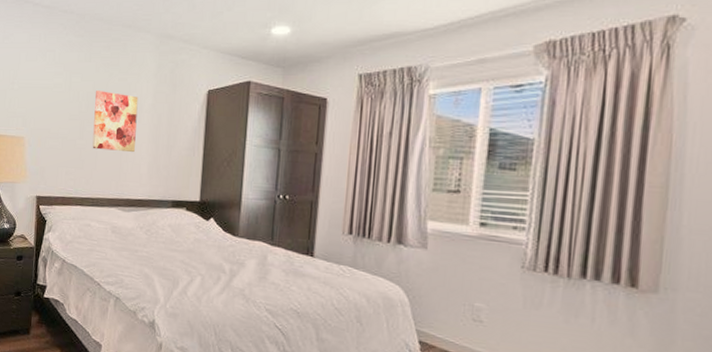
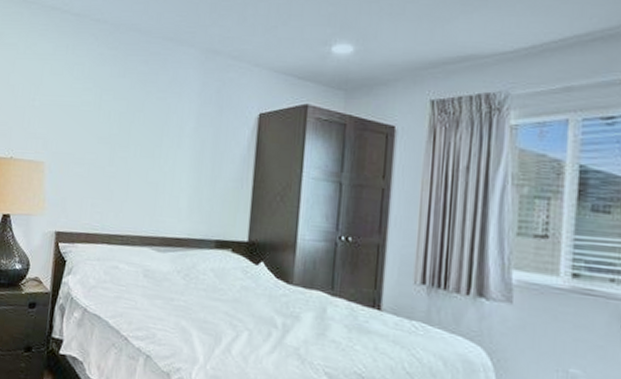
wall art: present [92,91,138,153] -> none [123,111,179,183]

